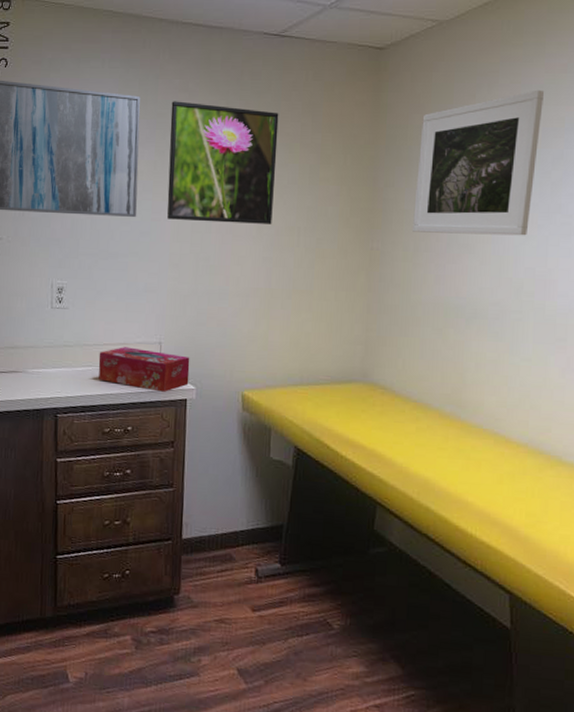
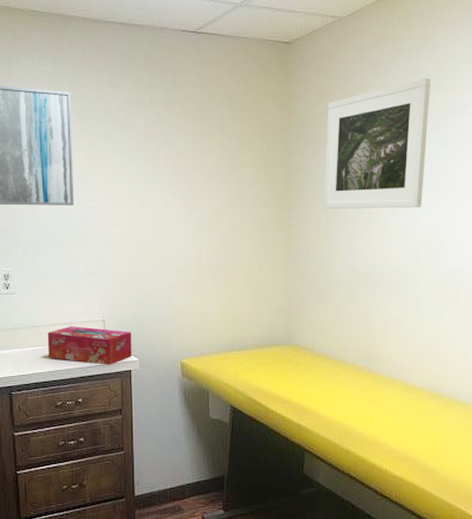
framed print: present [167,101,279,224] -> none [100,95,200,207]

